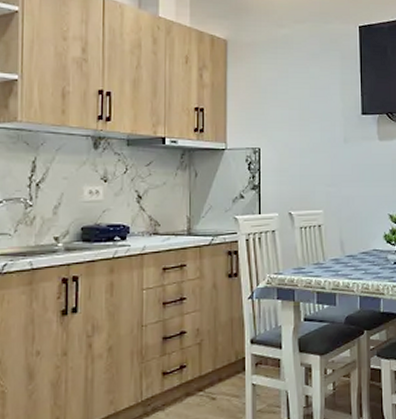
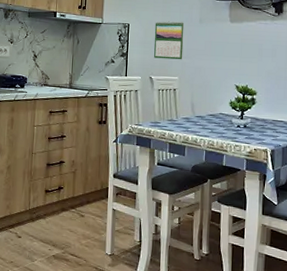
calendar: none [291,142,327,189] -> present [154,21,185,60]

